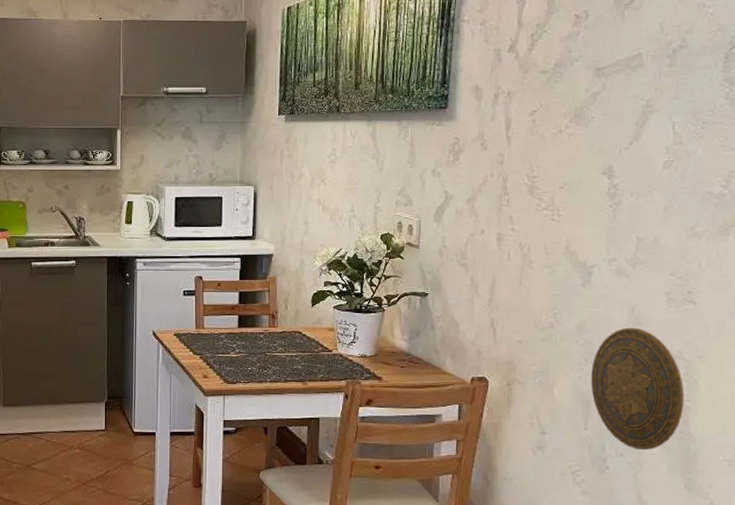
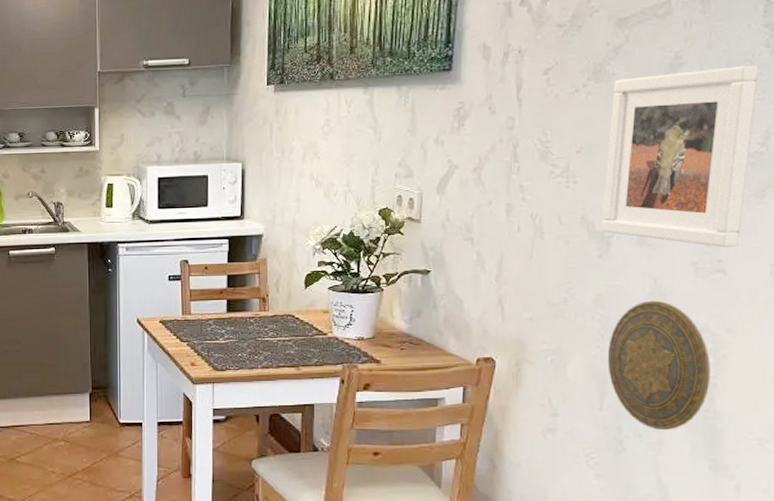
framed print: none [584,115,721,281] -> present [602,65,759,248]

